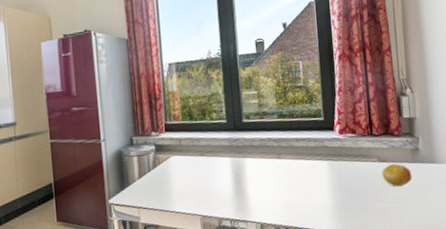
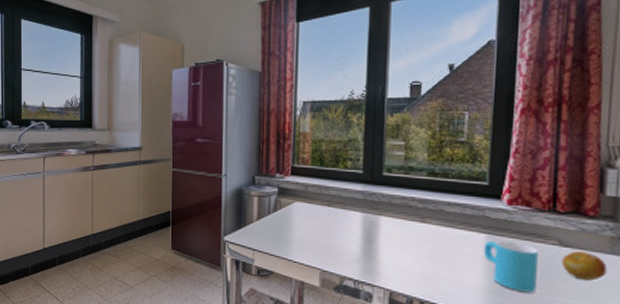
cup: none [326,164,368,205] -> present [483,240,538,293]

